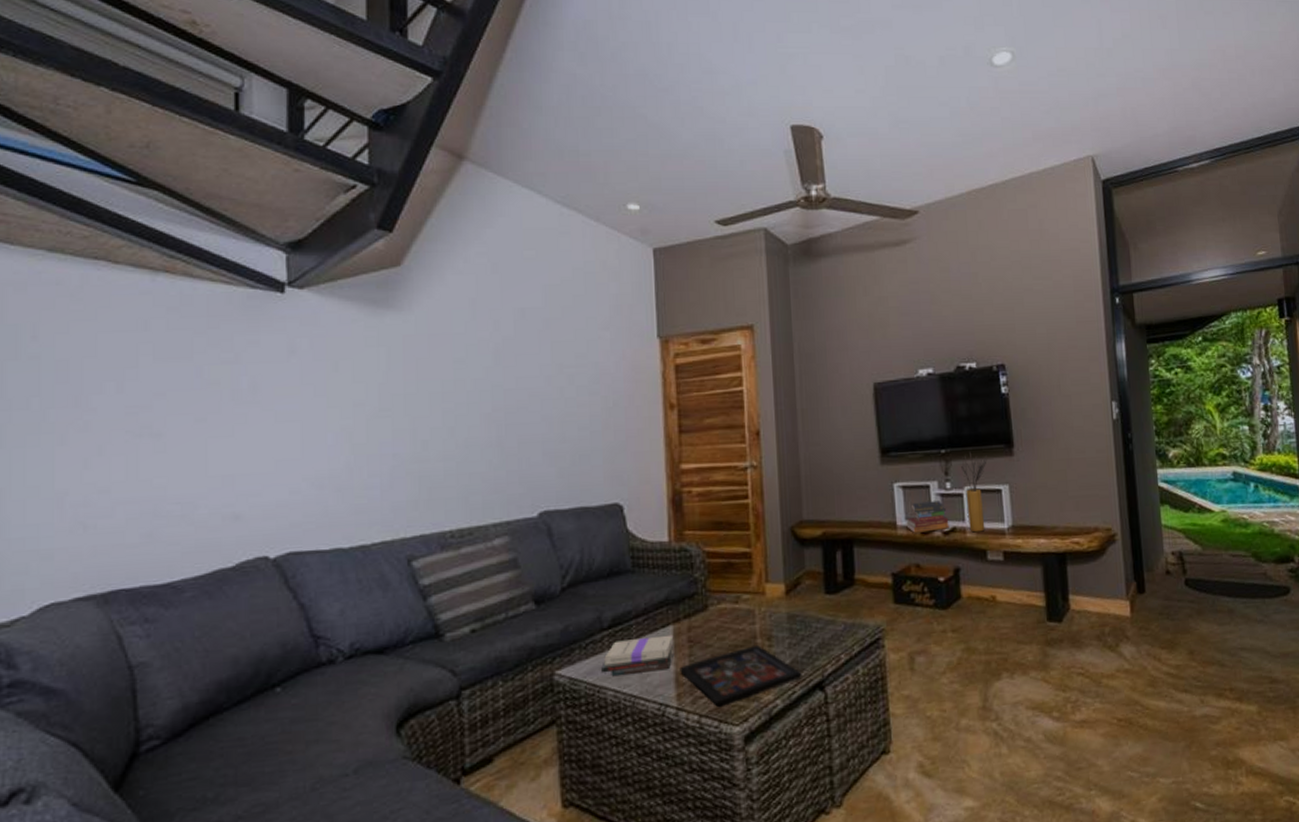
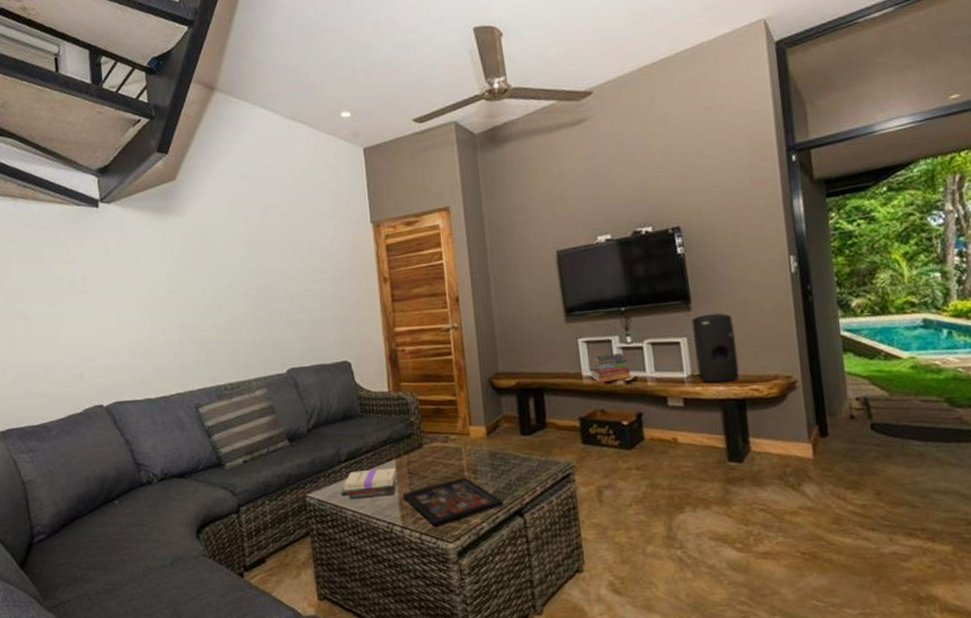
vase: present [960,452,987,533] -> none [639,309,665,381]
speaker: none [1014,459,1061,536] -> present [691,313,740,384]

